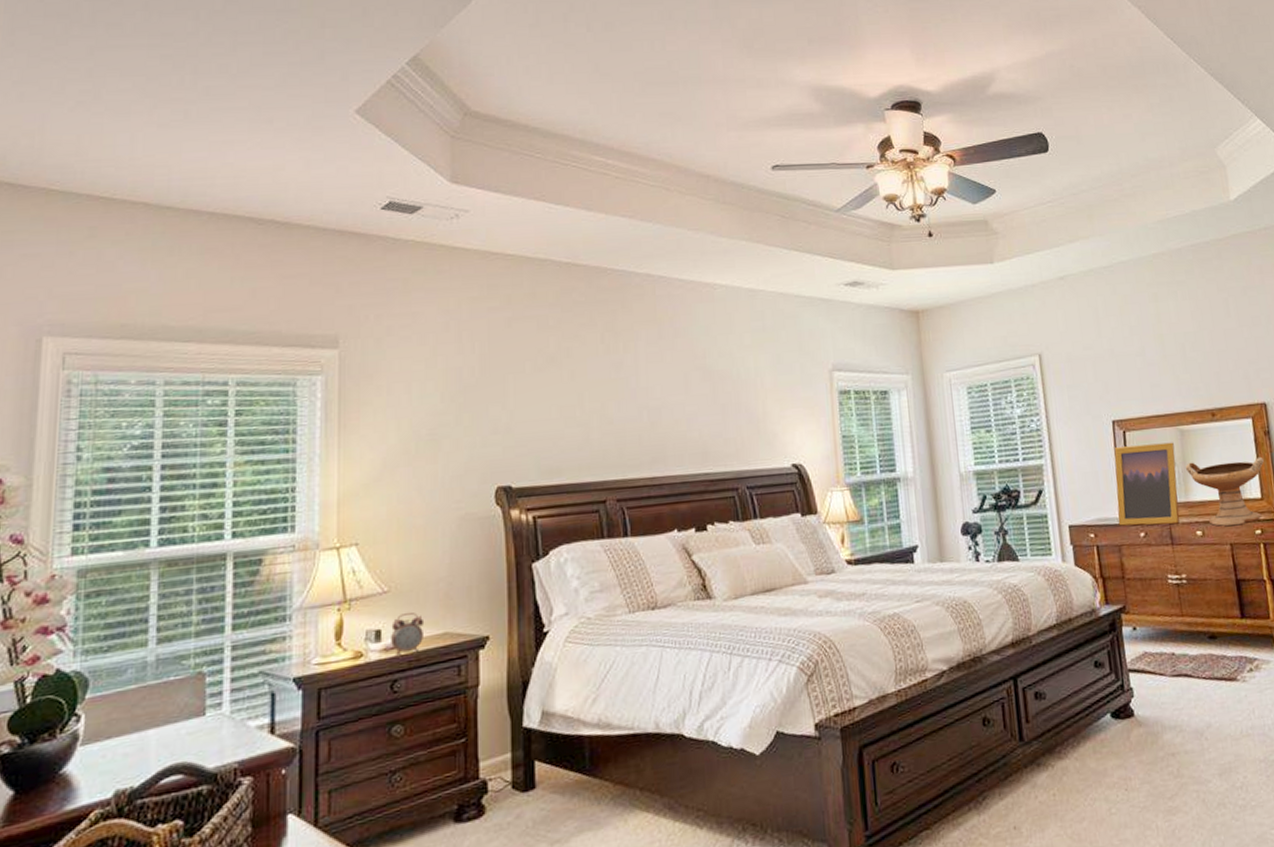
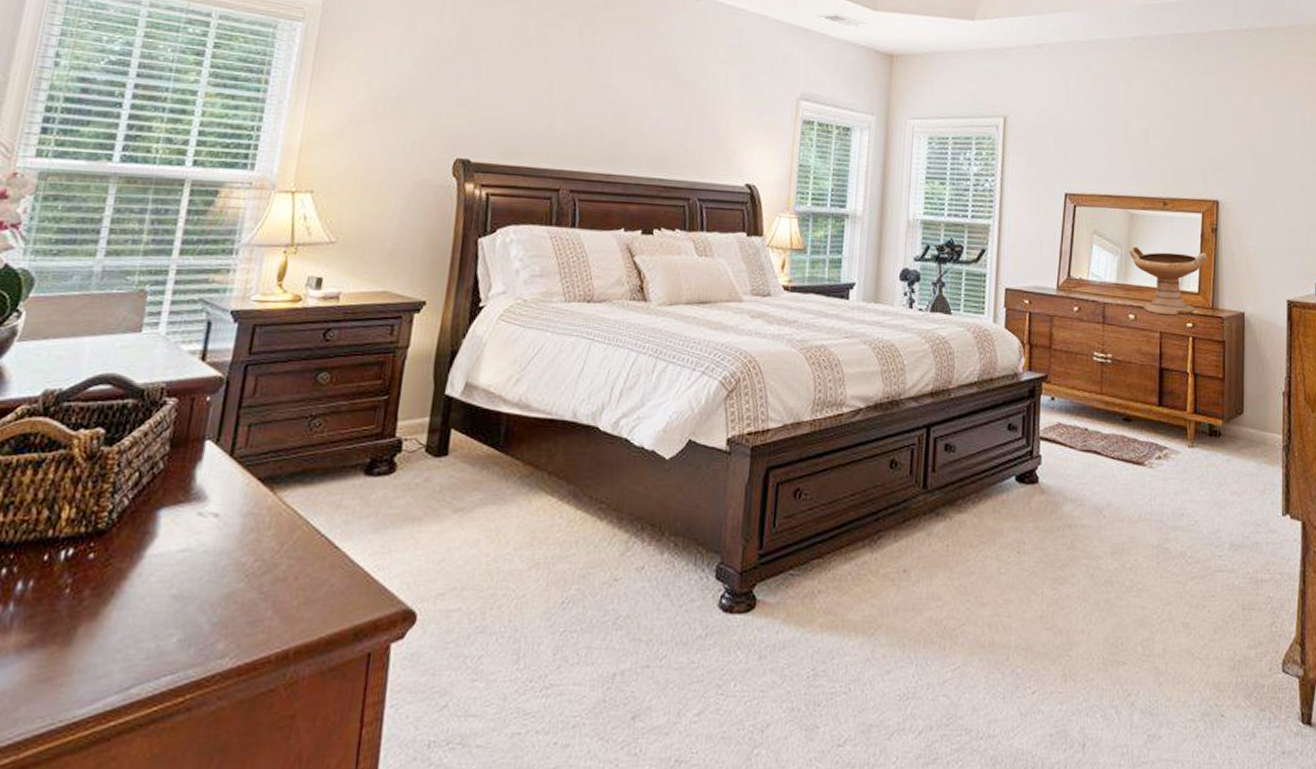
alarm clock: present [389,612,425,655] -> none [329,266,366,306]
picture frame: present [1114,442,1180,527] -> none [1054,220,1121,304]

